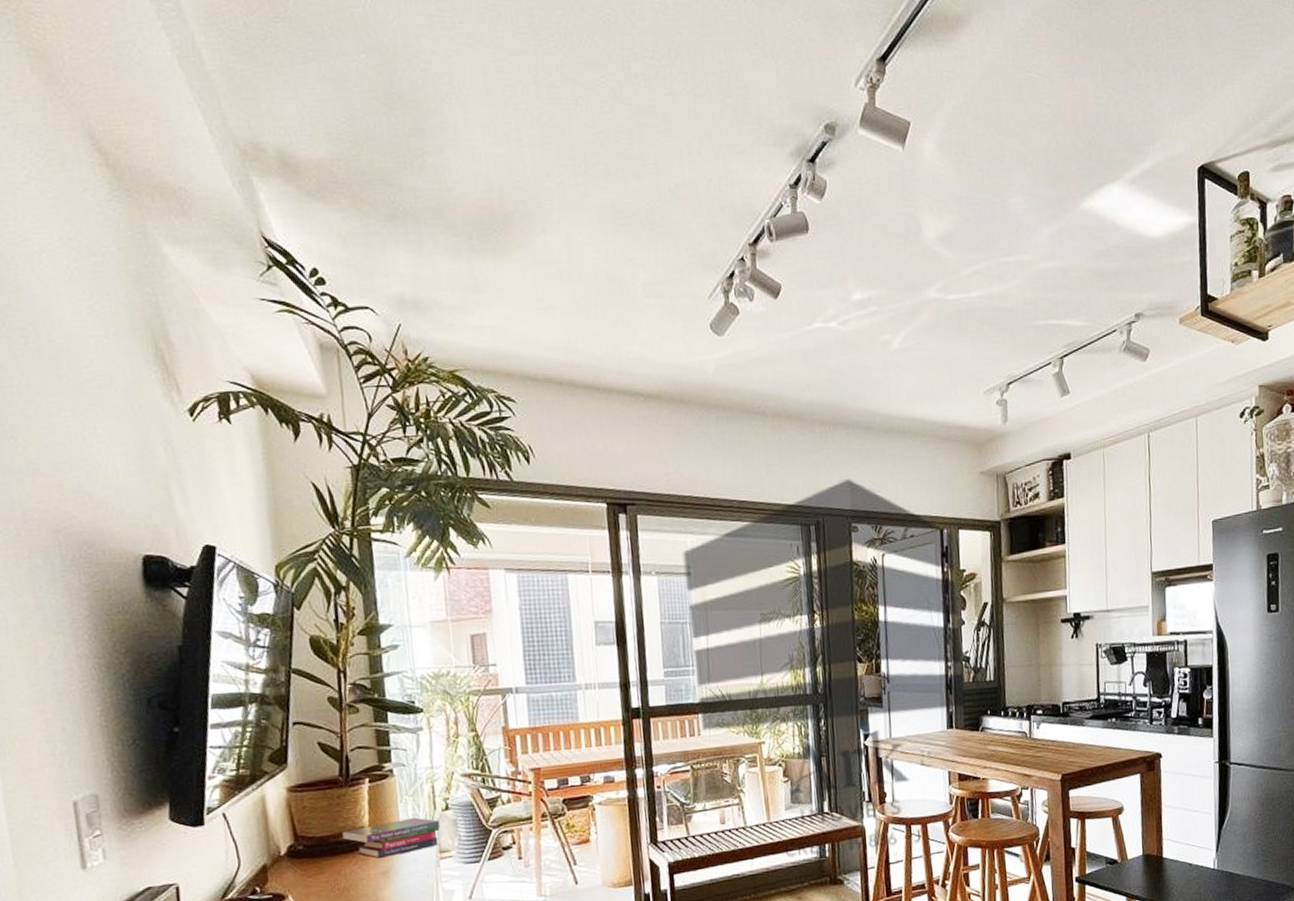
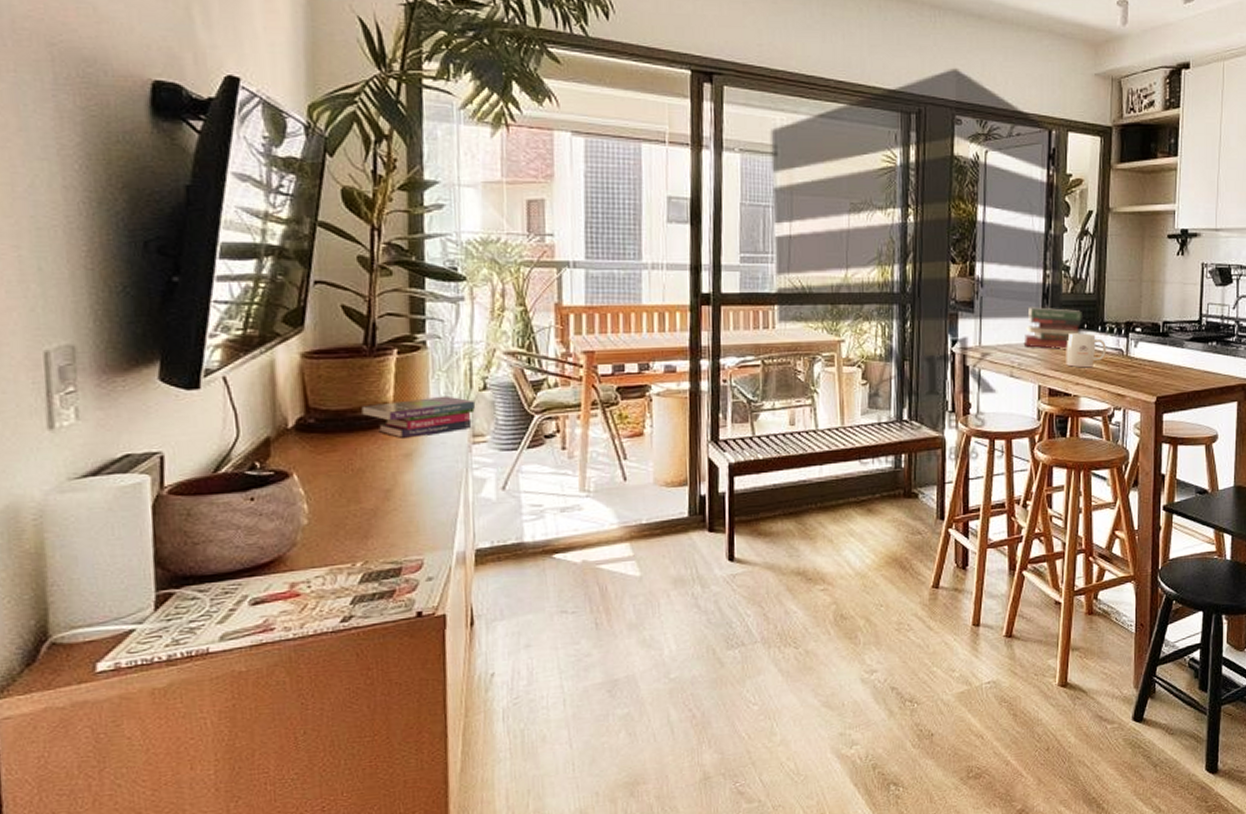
books: none [931,697,985,736] -> present [1023,307,1082,349]
mug: none [971,718,1010,753] -> present [1066,333,1106,368]

